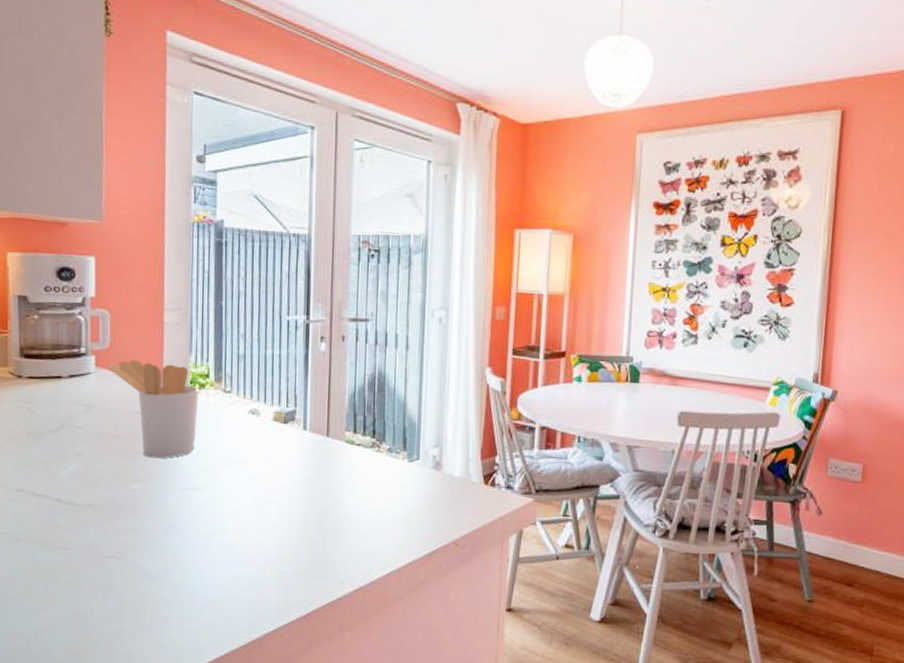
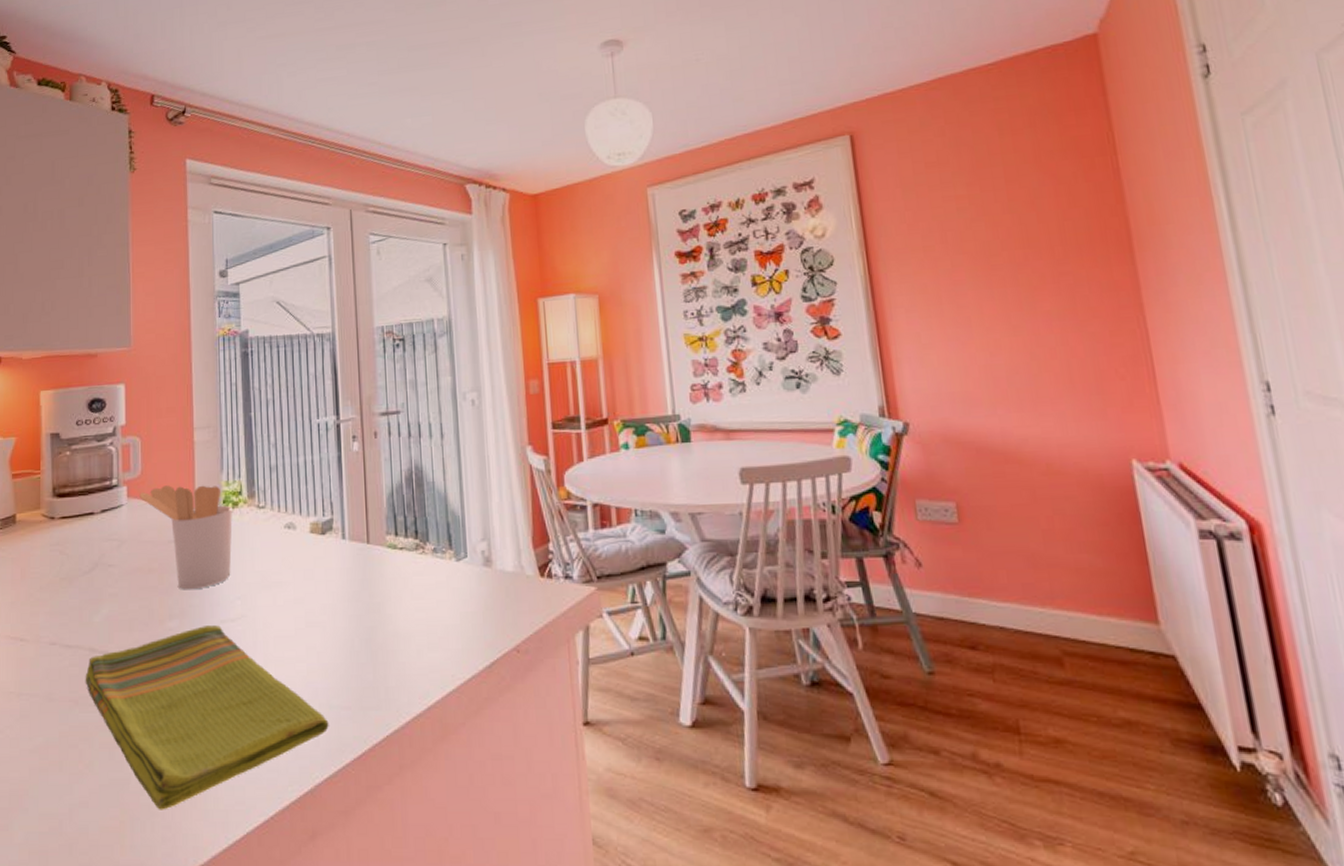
dish towel: none [51,491,279,642] -> present [85,625,329,810]

